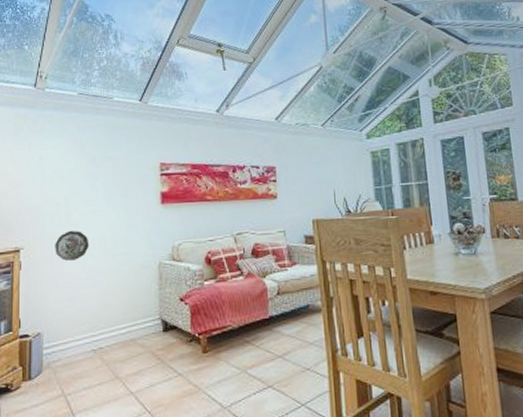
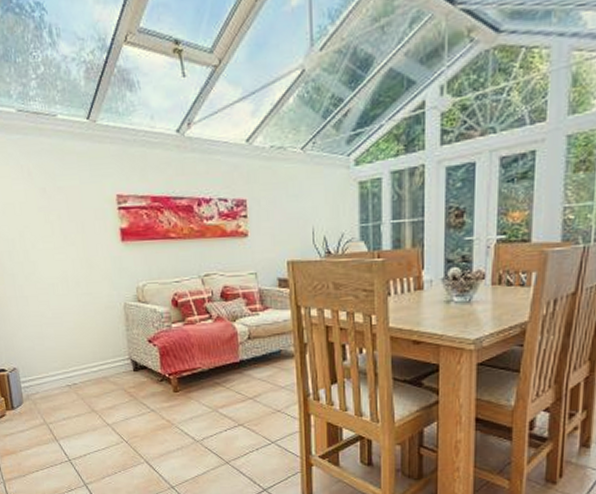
decorative plate: present [55,231,89,261] -> none [16,269,52,300]

